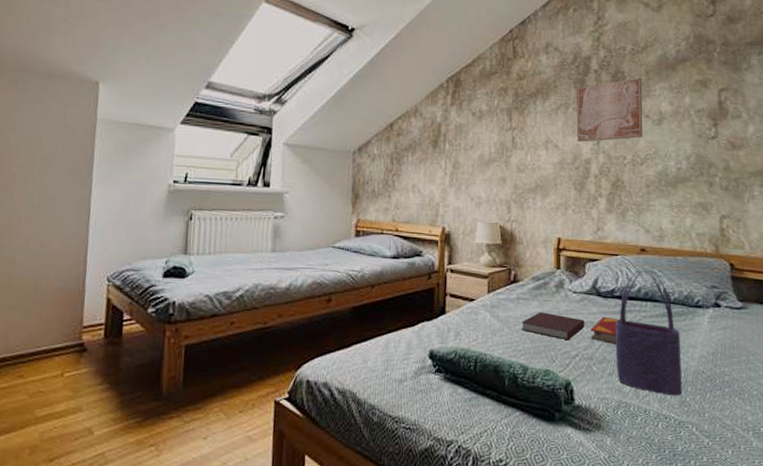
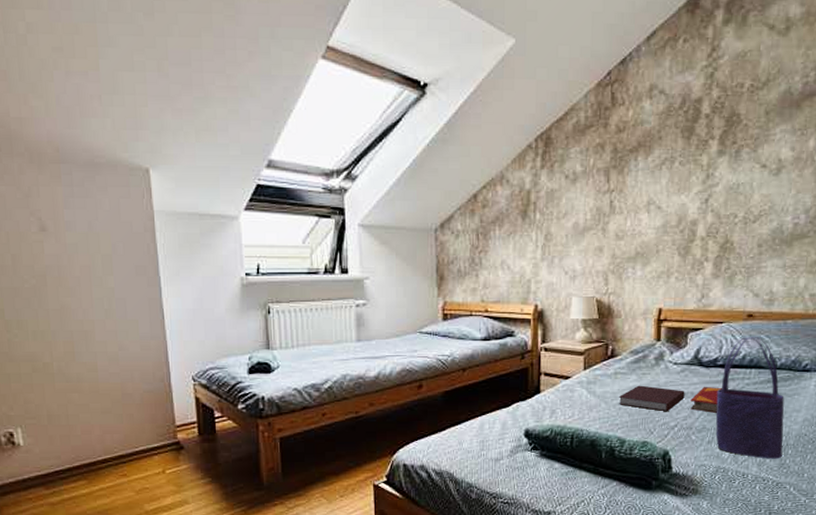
wall art: present [576,77,643,143] -> none [683,120,761,202]

